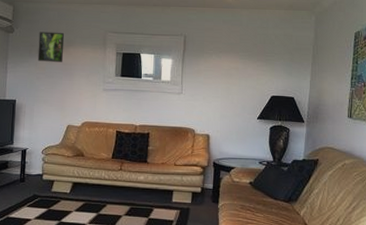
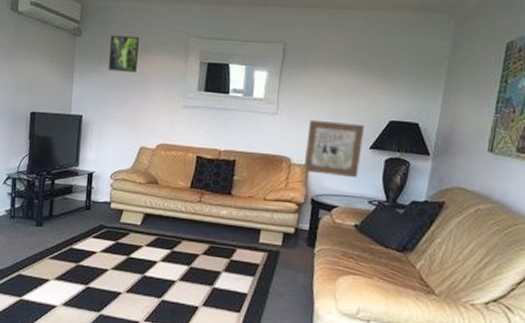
wall art: none [205,97,252,144] -> present [303,119,364,178]

